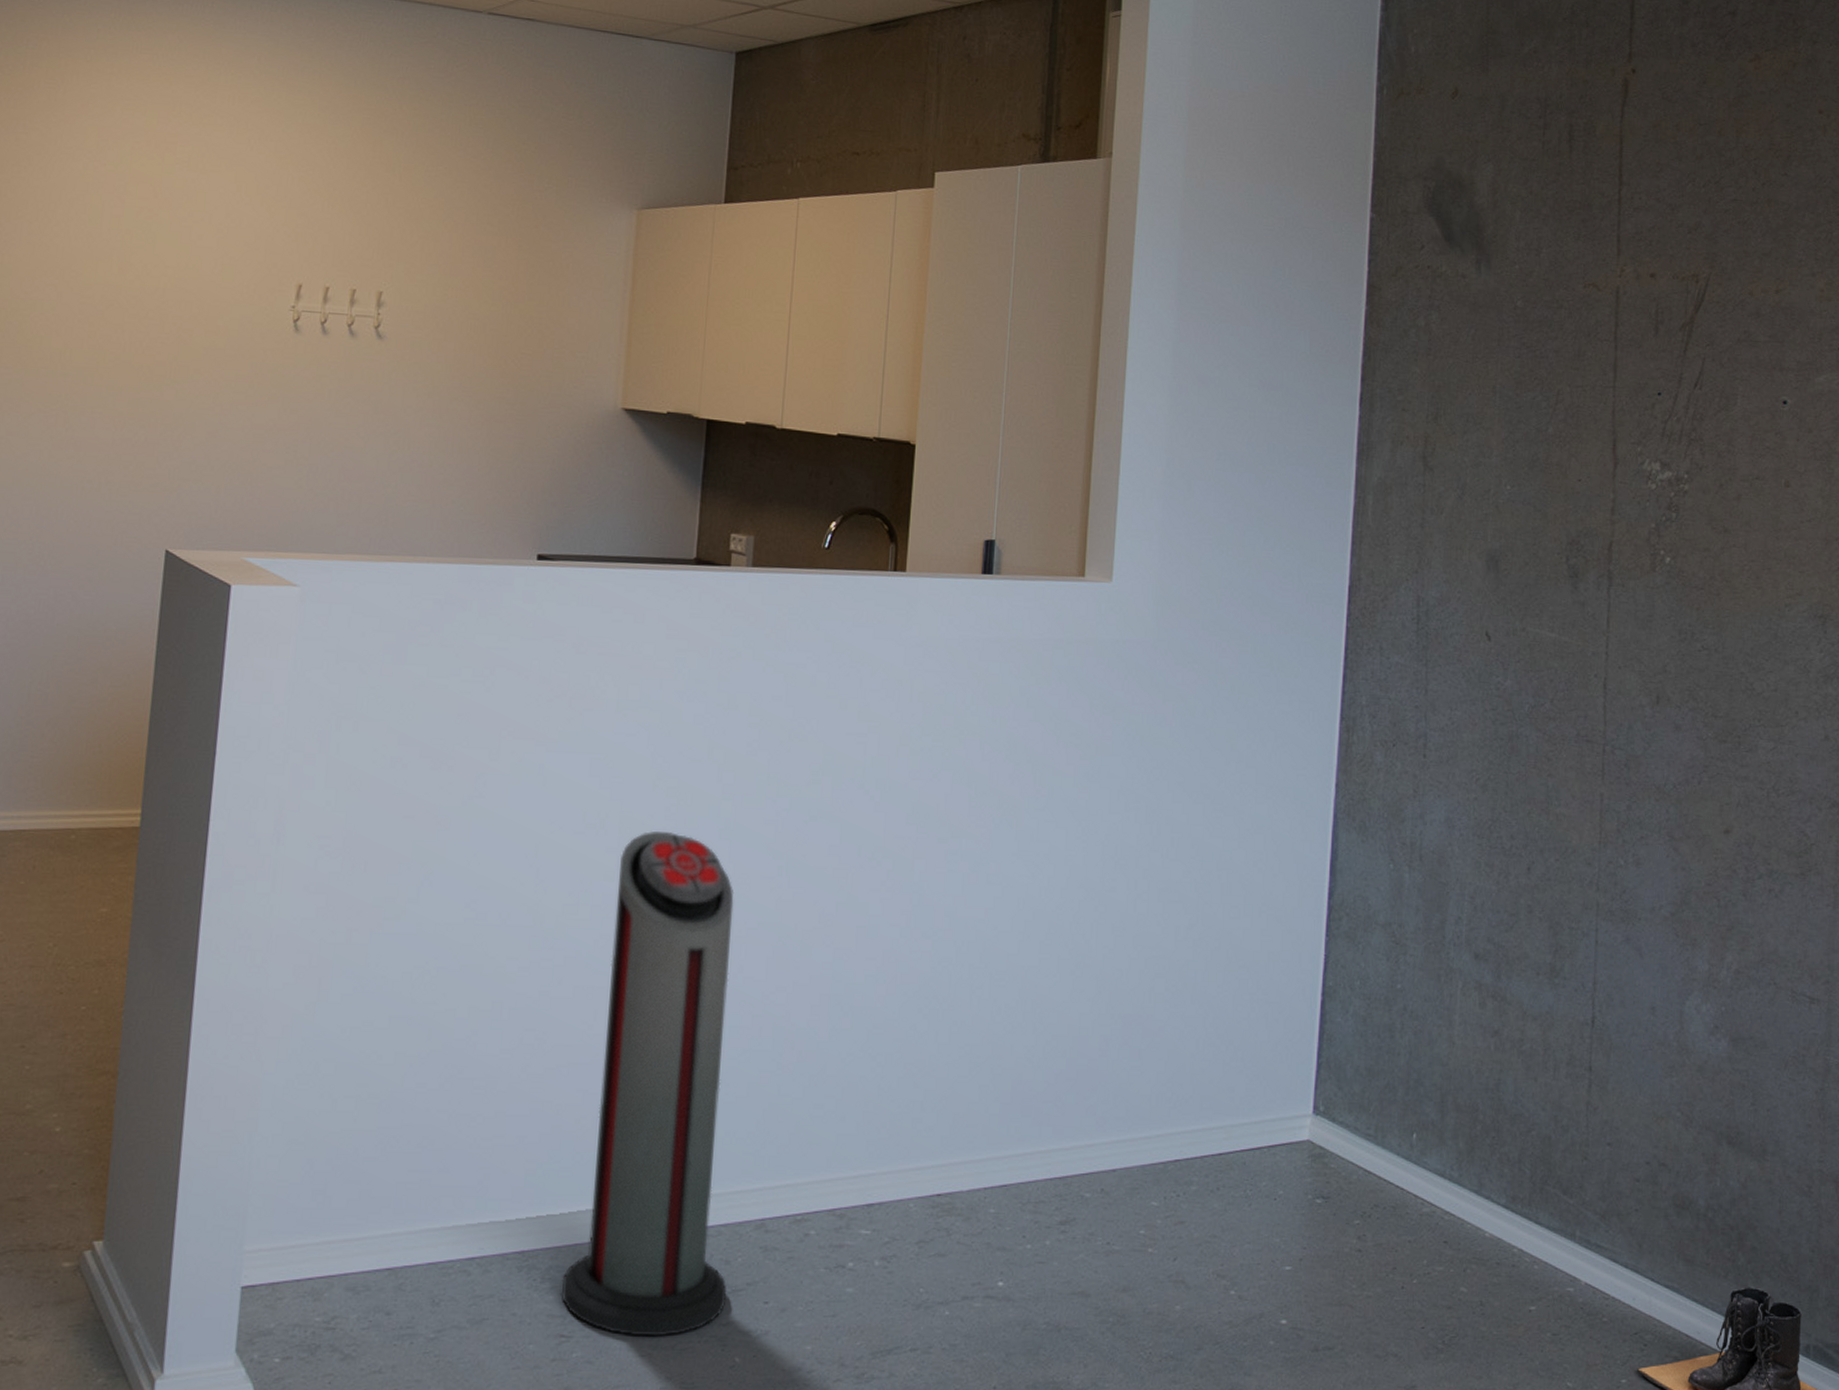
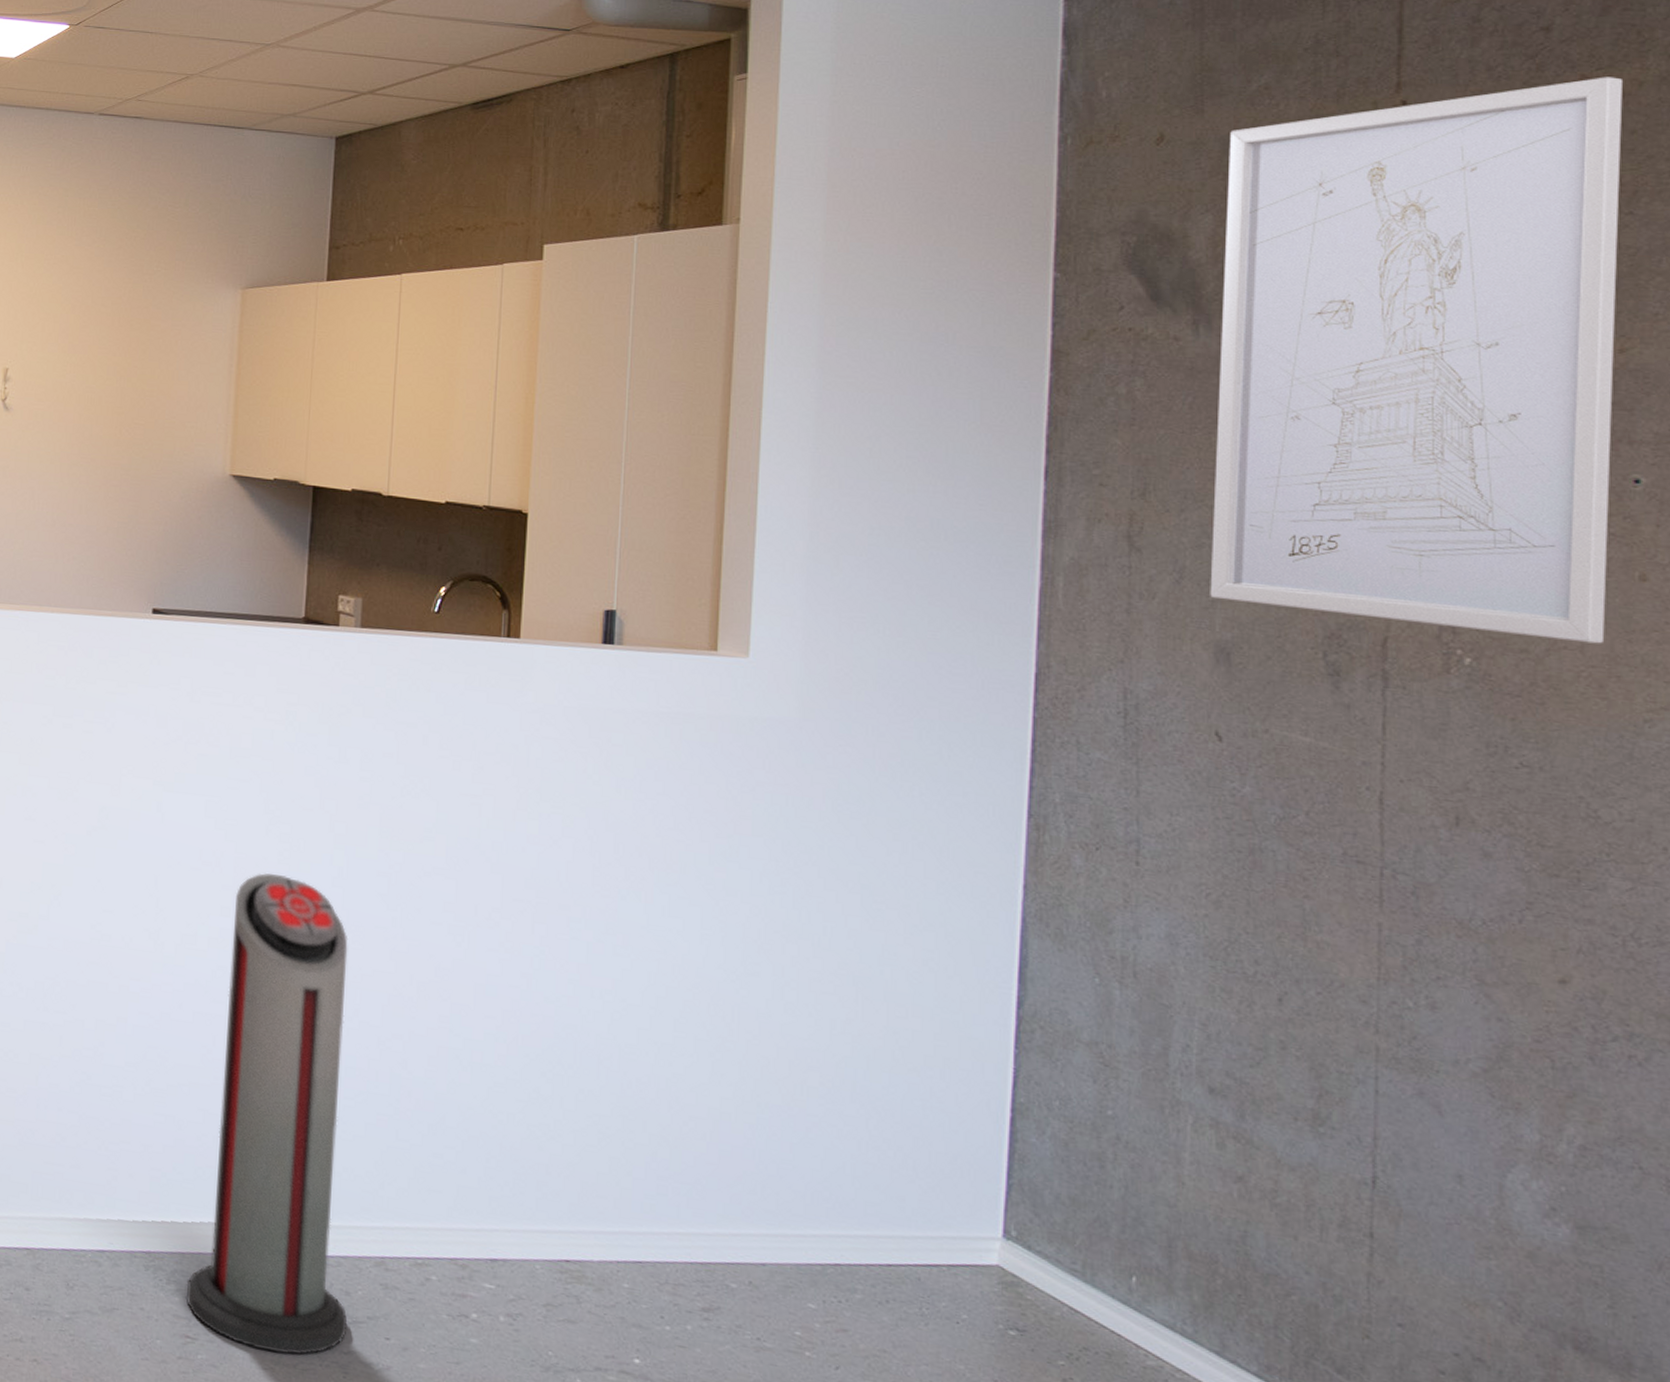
wall art: none [1484,57,1782,542] -> present [1210,77,1623,644]

